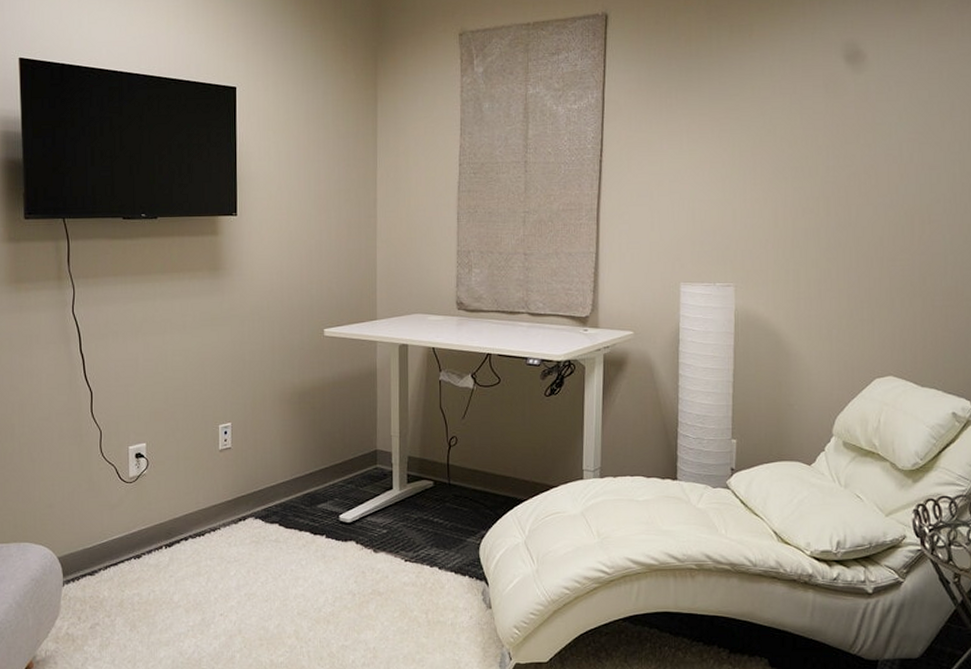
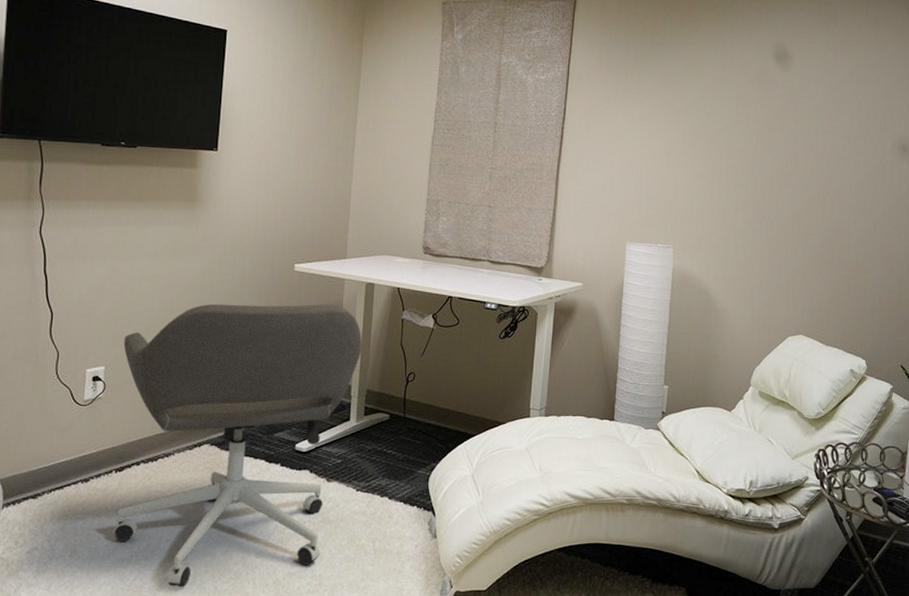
office chair: none [162,368,400,661] -> present [113,303,363,588]

